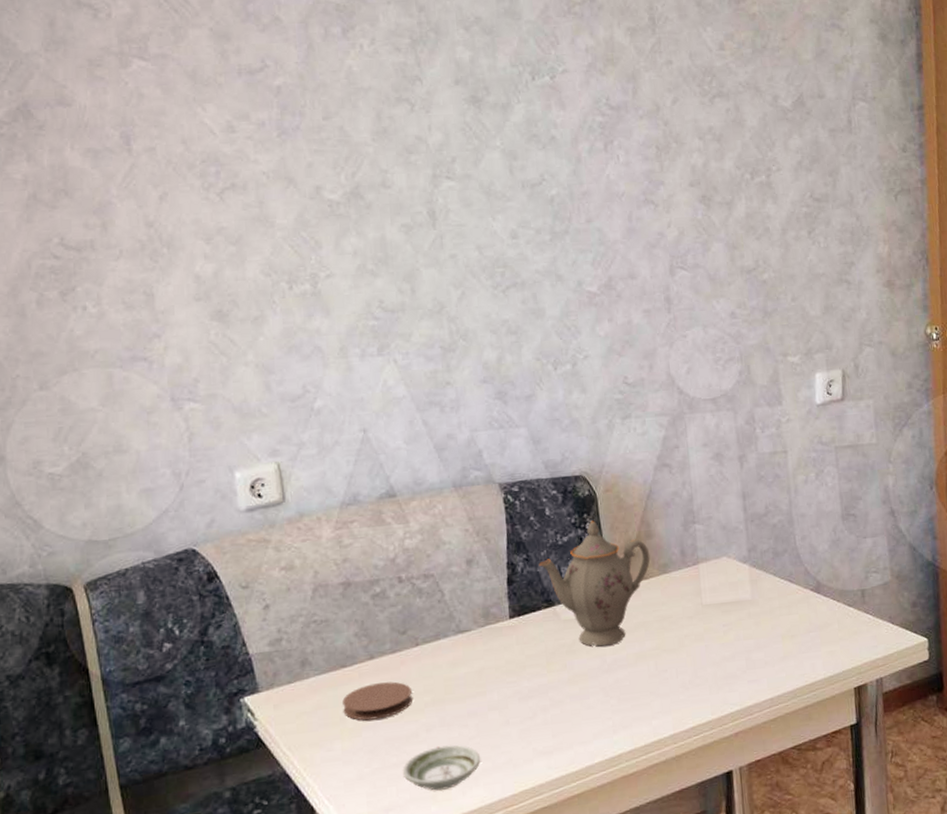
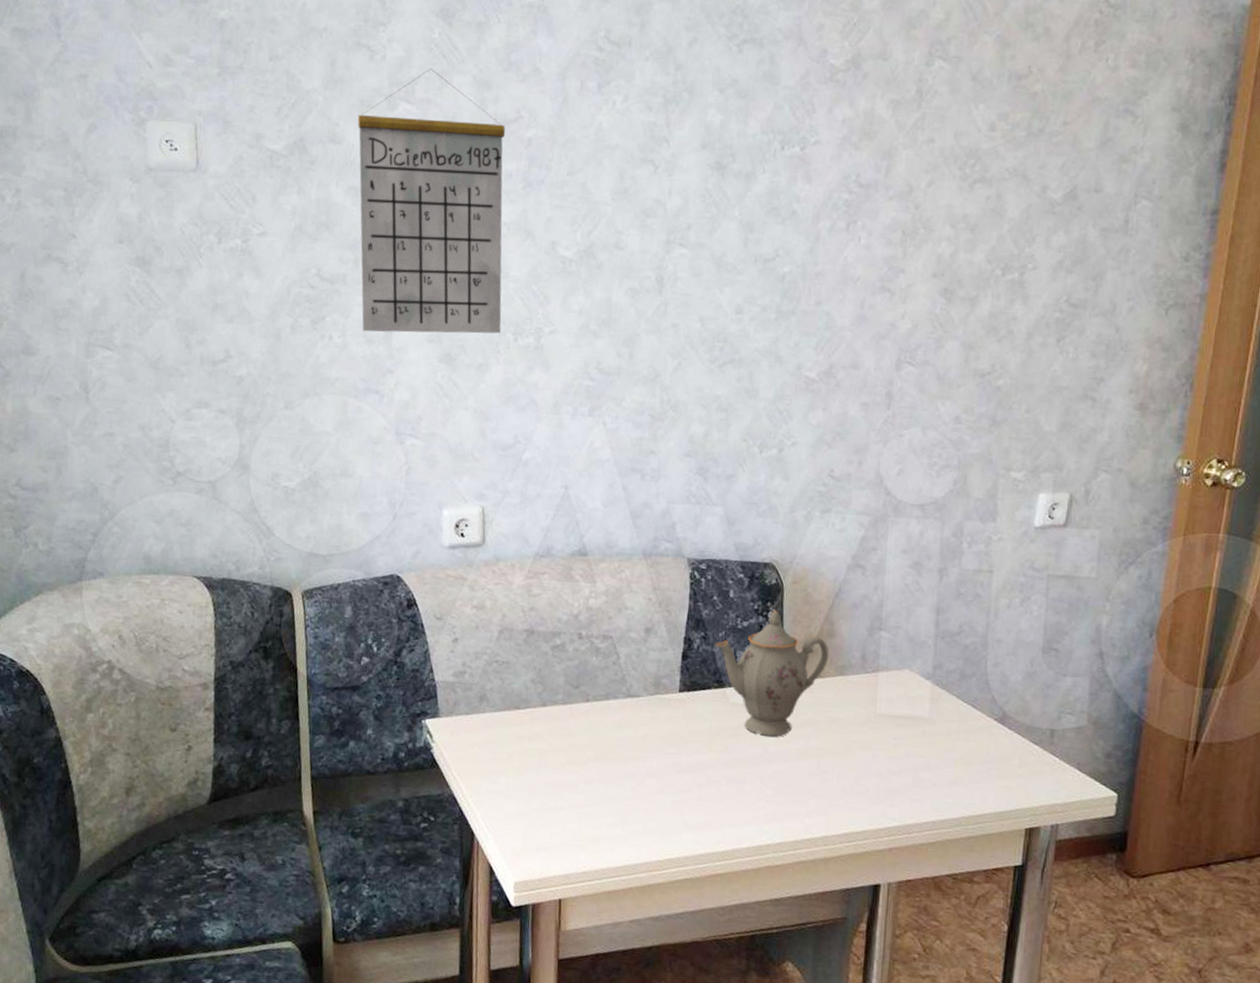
calendar: none [87,23,274,298] -> present [357,68,506,334]
coaster: present [342,681,413,721] -> none [511,729,577,764]
saucer: present [402,745,481,791] -> none [558,800,633,842]

